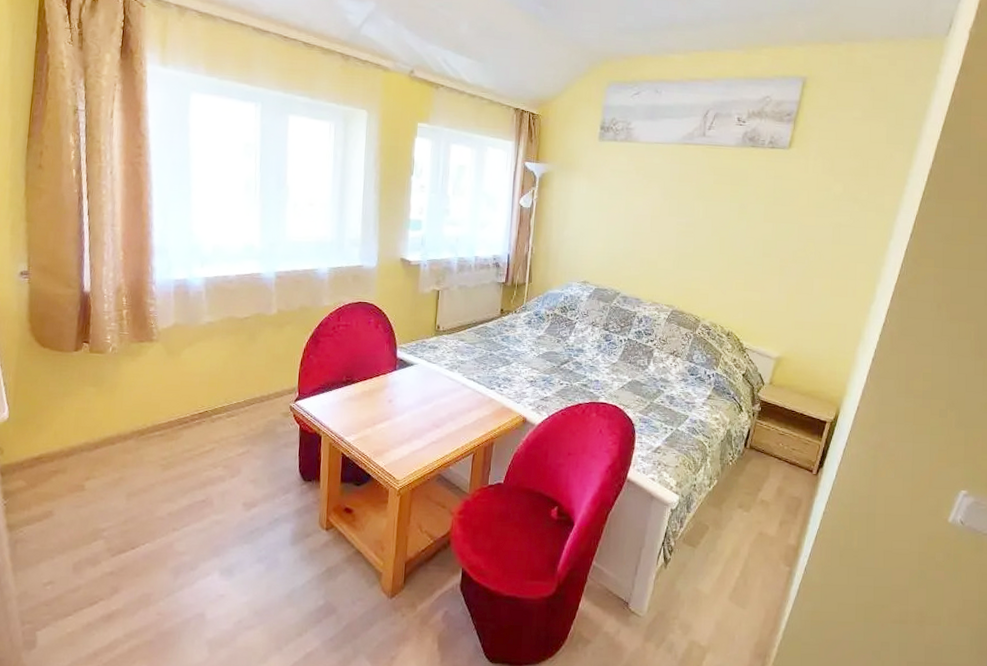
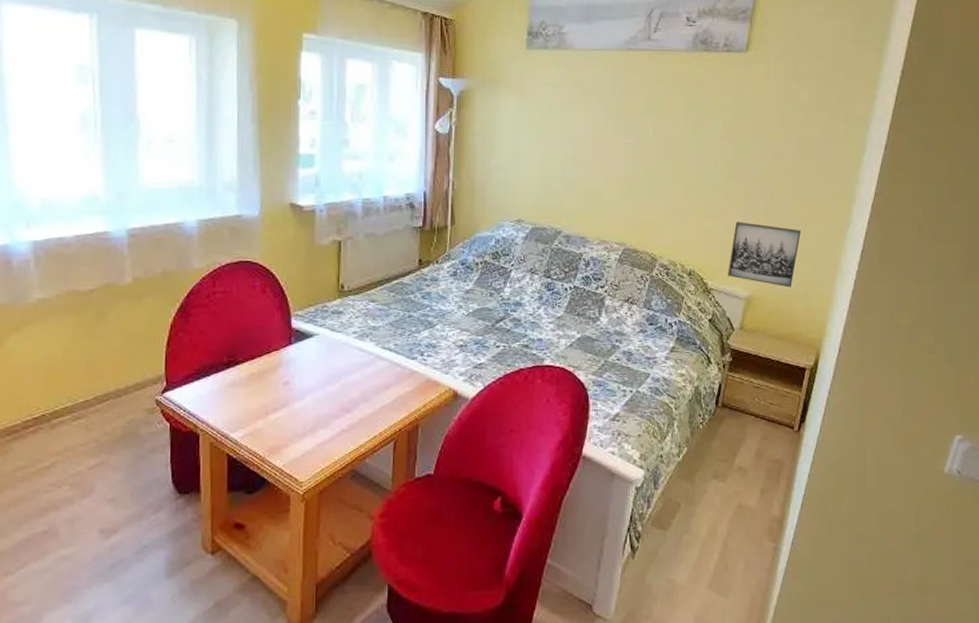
wall art: none [761,293,829,352] -> present [728,222,801,288]

